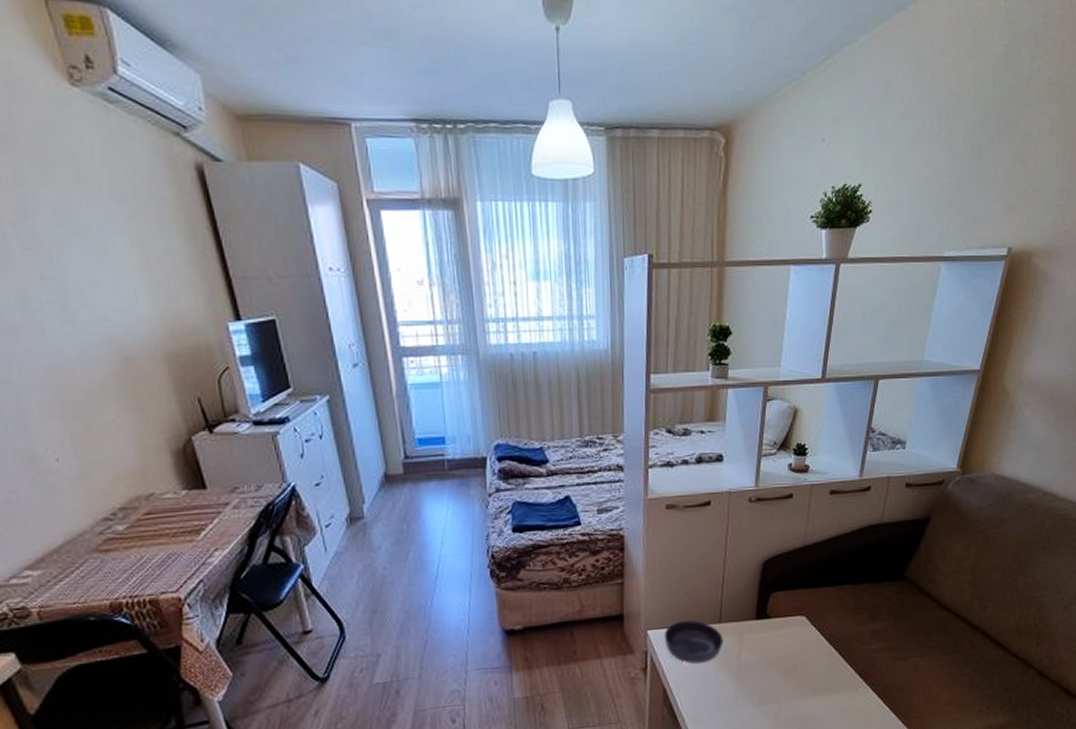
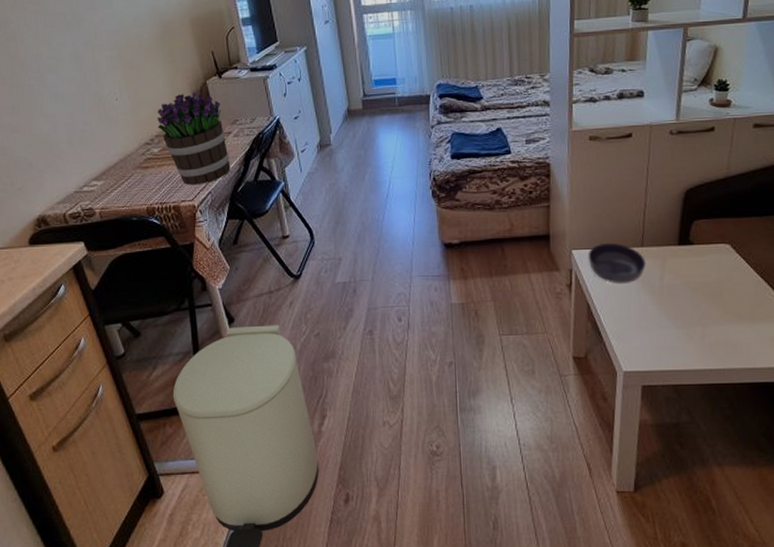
bouquet: none [120,451,230,573] -> present [157,92,231,186]

